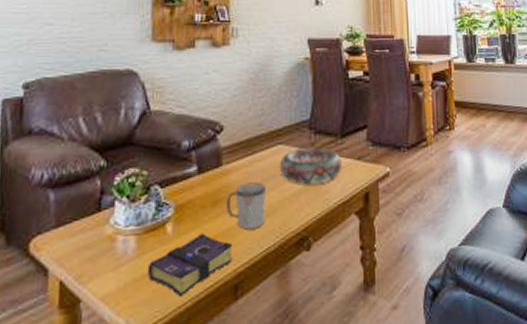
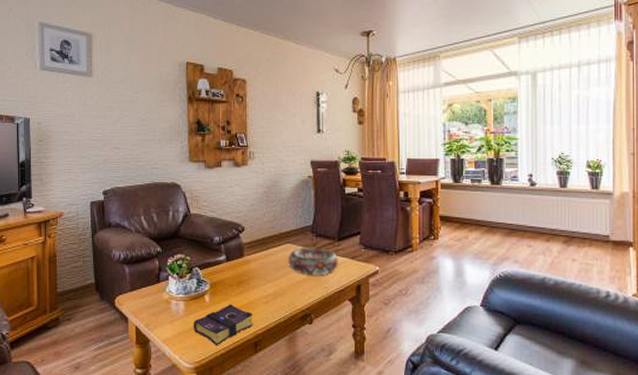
mug: present [227,182,266,230] -> none [248,270,277,304]

